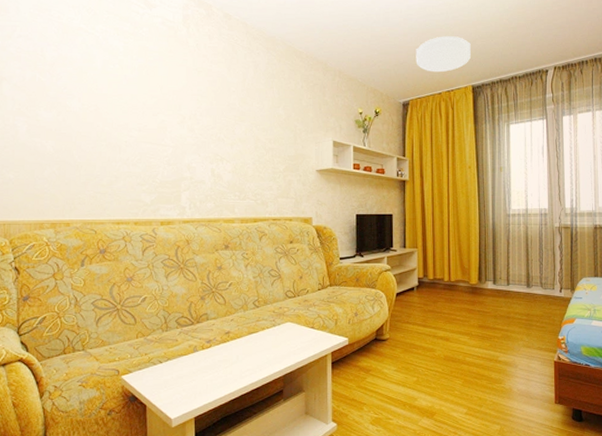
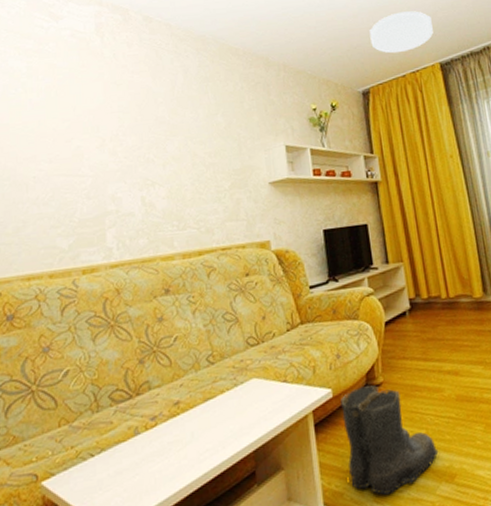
boots: none [354,340,425,420] -> present [340,385,439,495]

